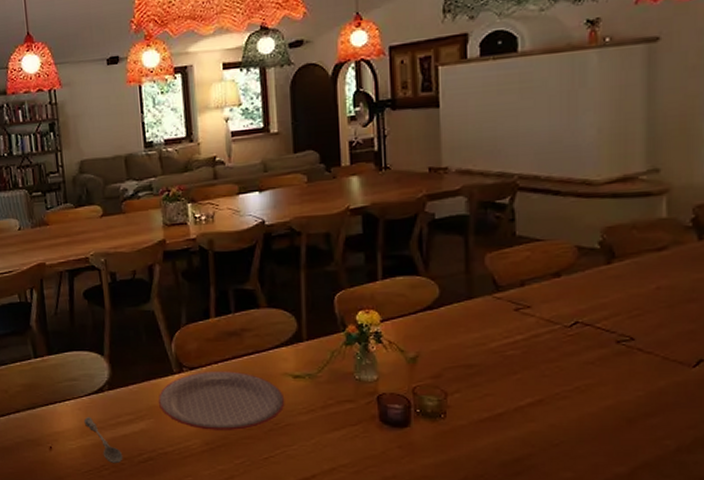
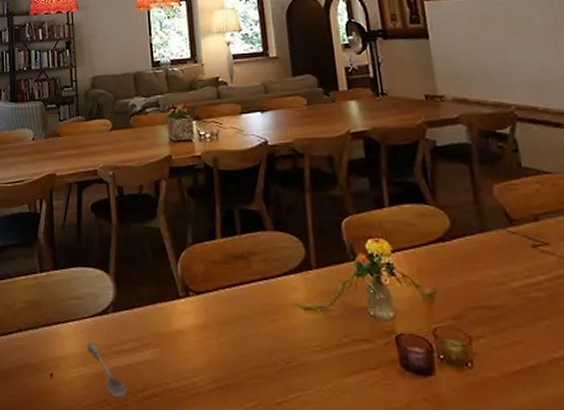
plate: present [158,371,285,430] -> none [163,297,297,367]

